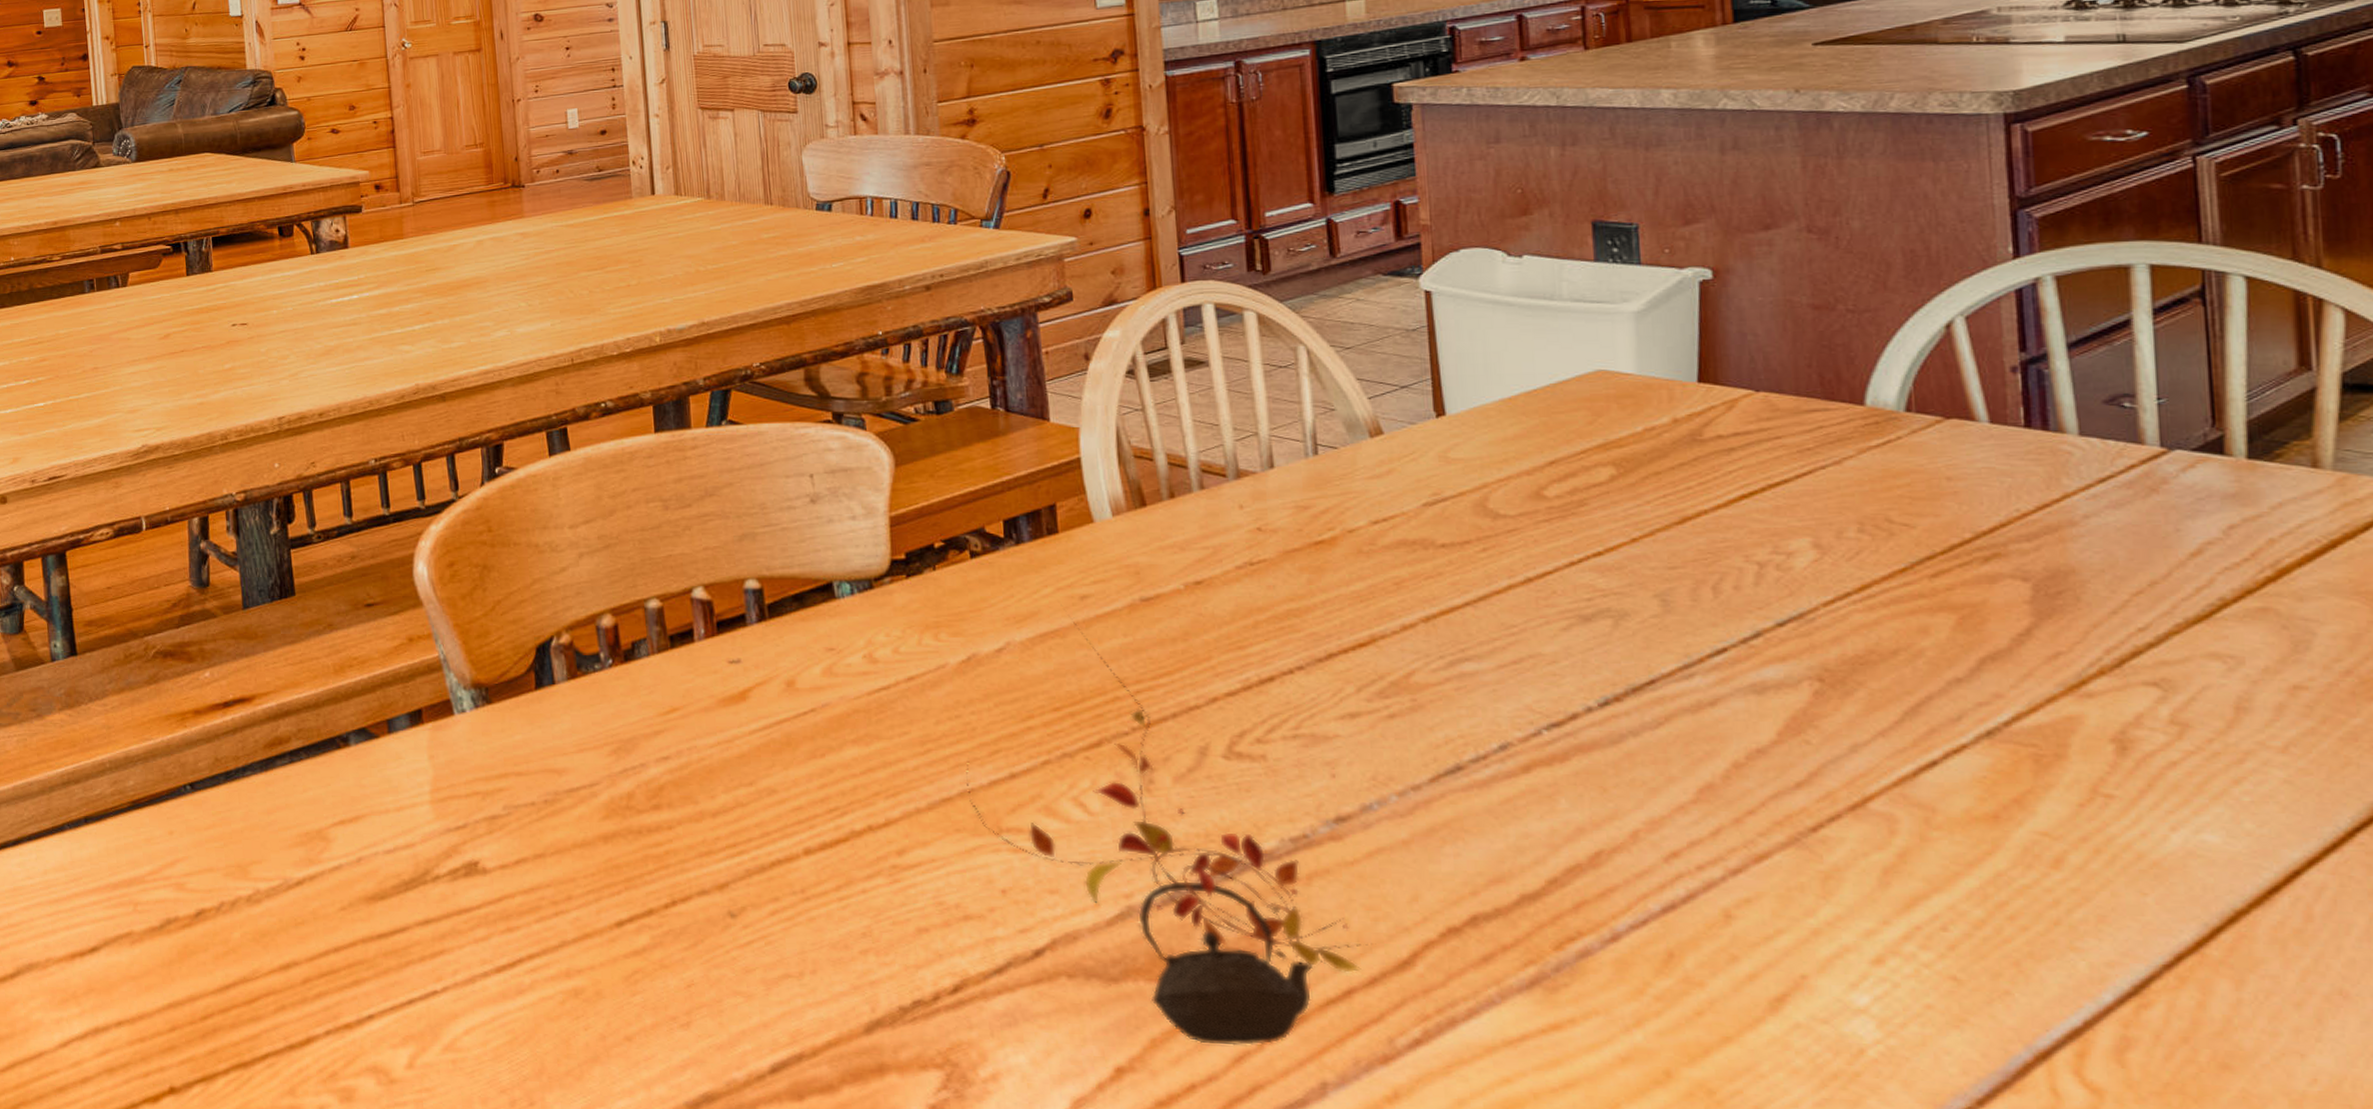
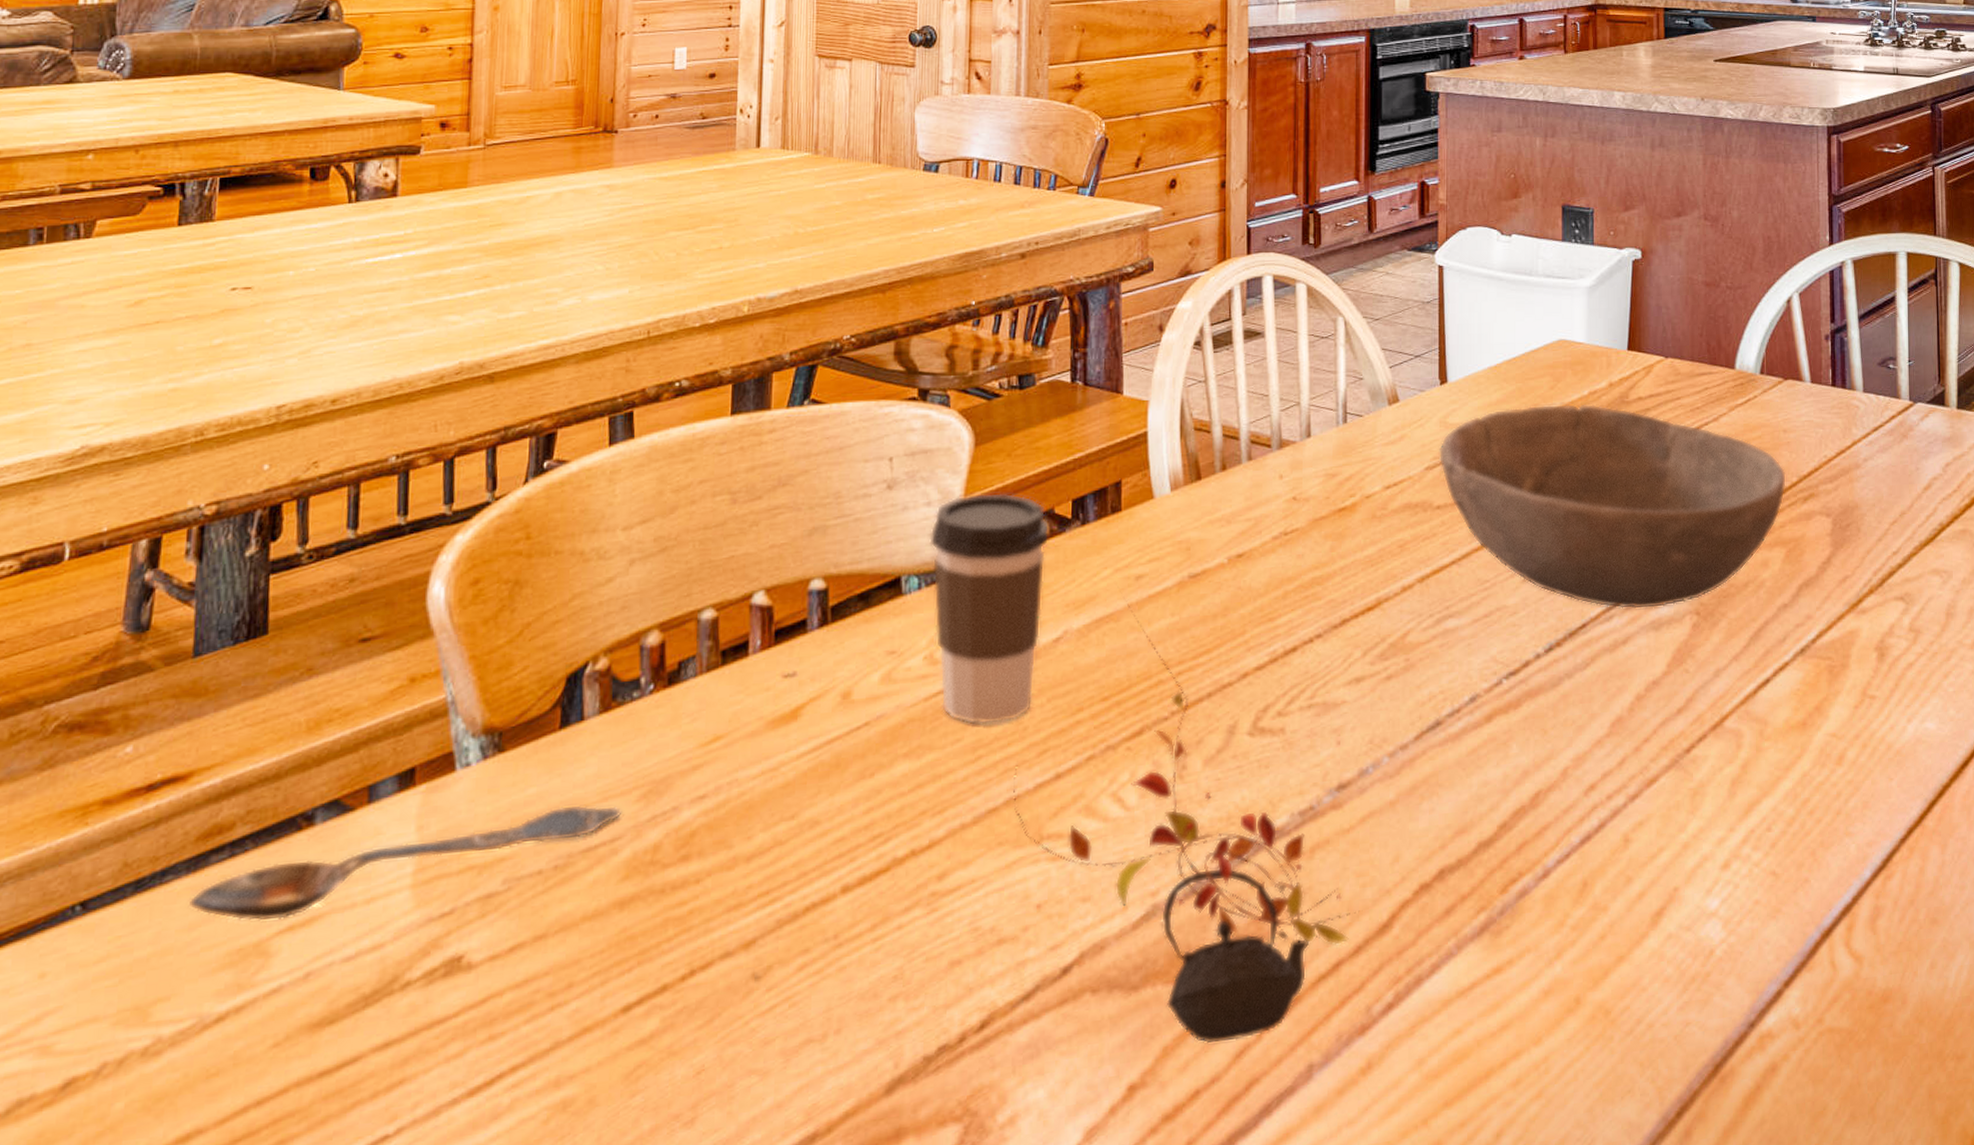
spoon: none [264,753,596,815] -> present [188,805,621,922]
coffee cup: none [857,510,982,723] -> present [929,492,1050,725]
bowl: none [1439,440,1954,670] -> present [1438,403,1786,610]

